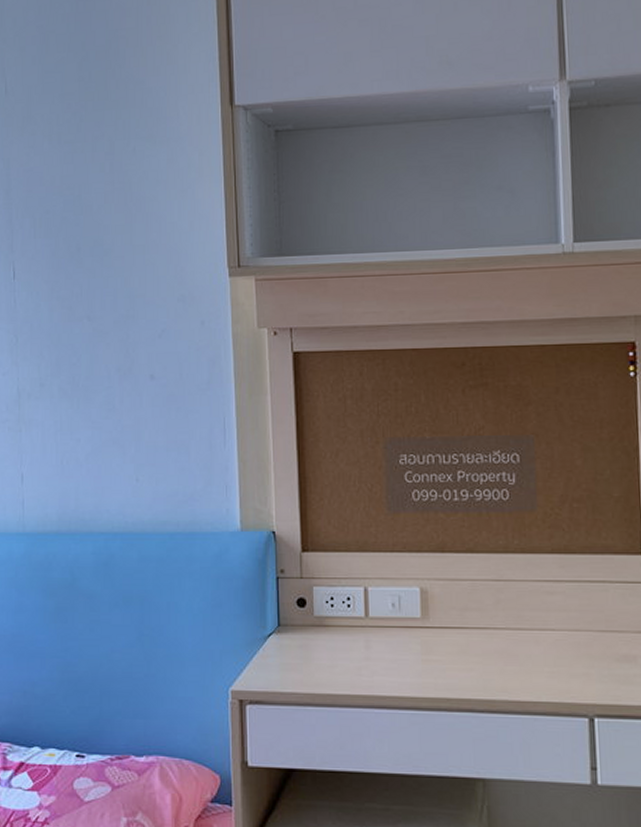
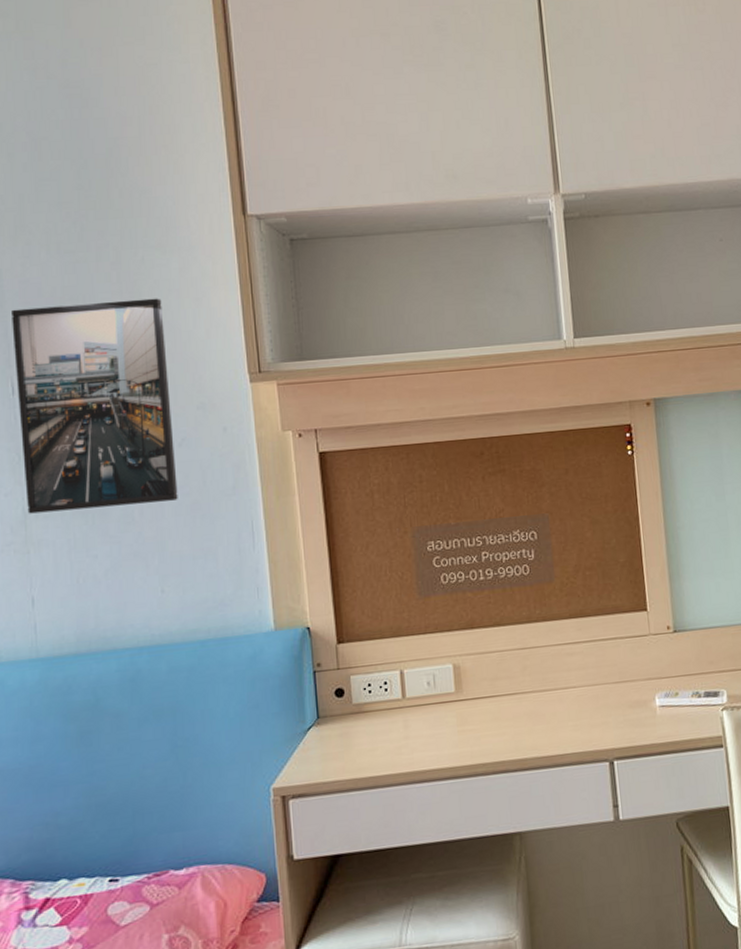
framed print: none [16,188,156,394] -> present [12,298,178,514]

